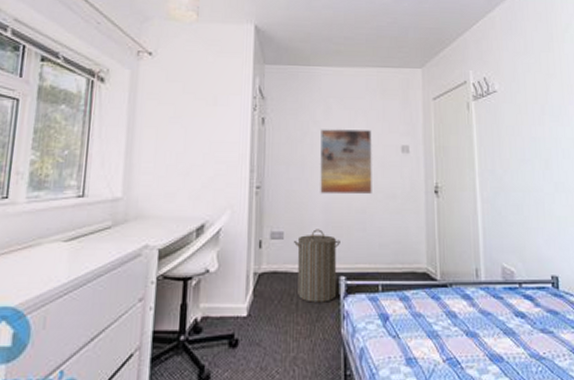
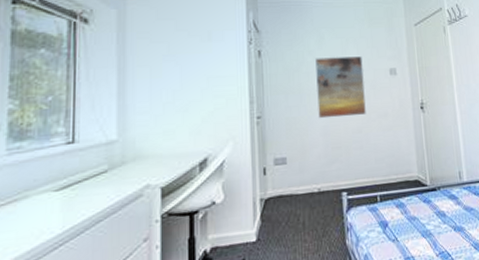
laundry hamper: present [294,229,340,303] -> none [297,151,340,220]

